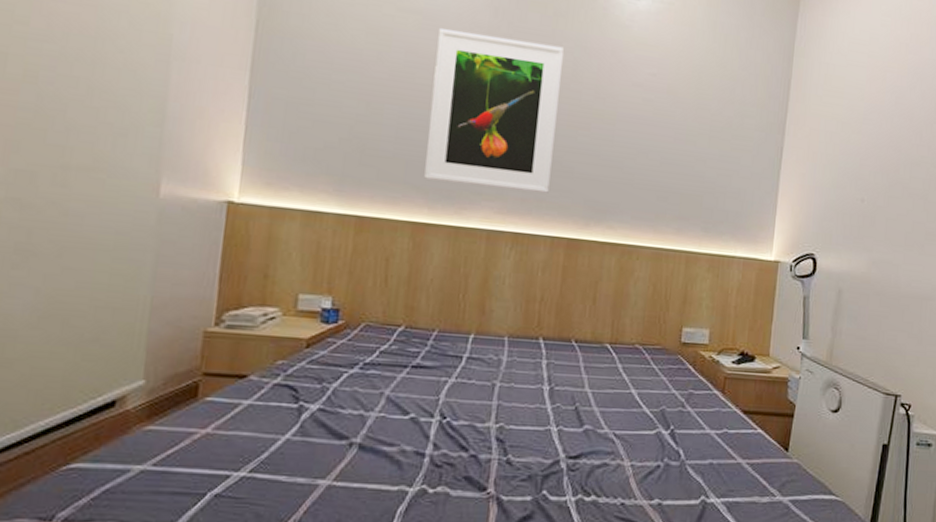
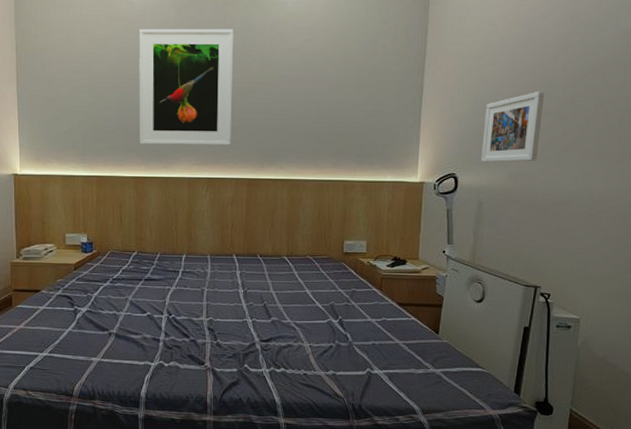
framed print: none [842,168,910,247] -> present [481,91,545,163]

